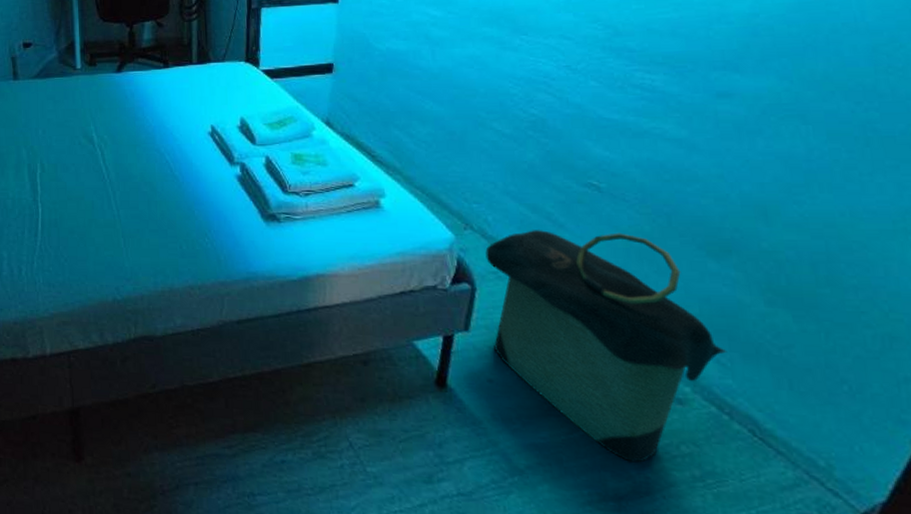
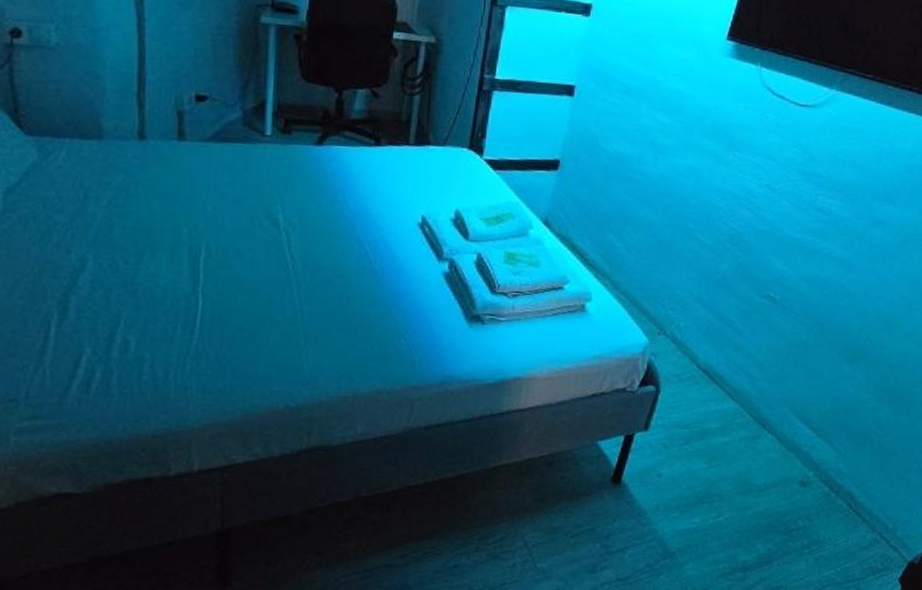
laundry hamper: present [485,229,728,463] -> none [667,335,844,538]

